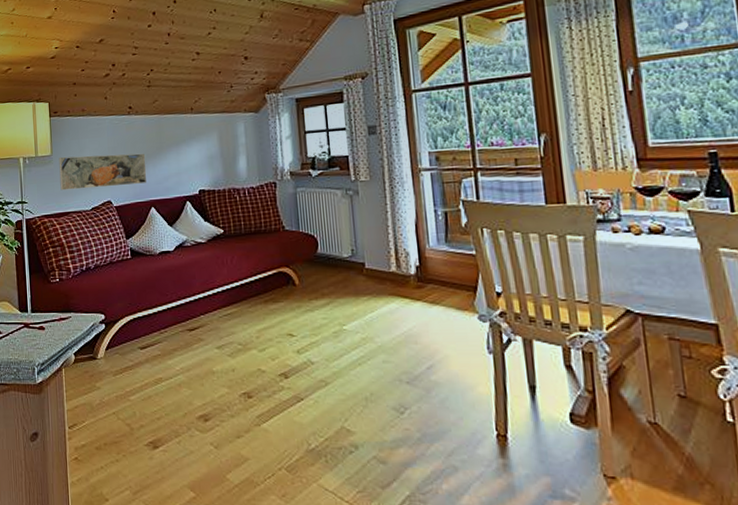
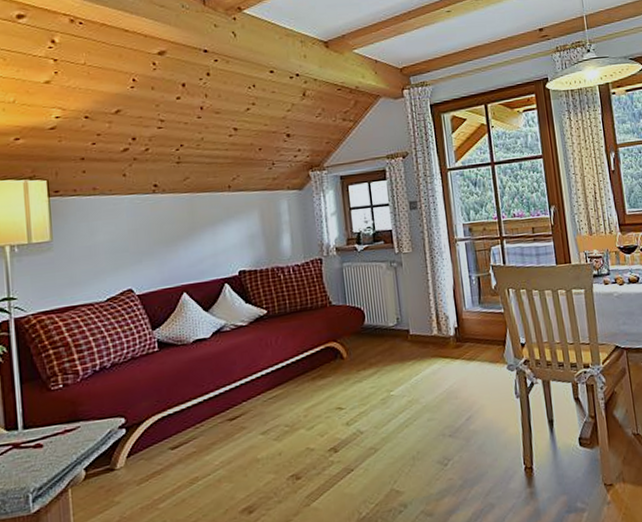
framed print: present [59,153,147,191] -> none [61,234,177,282]

